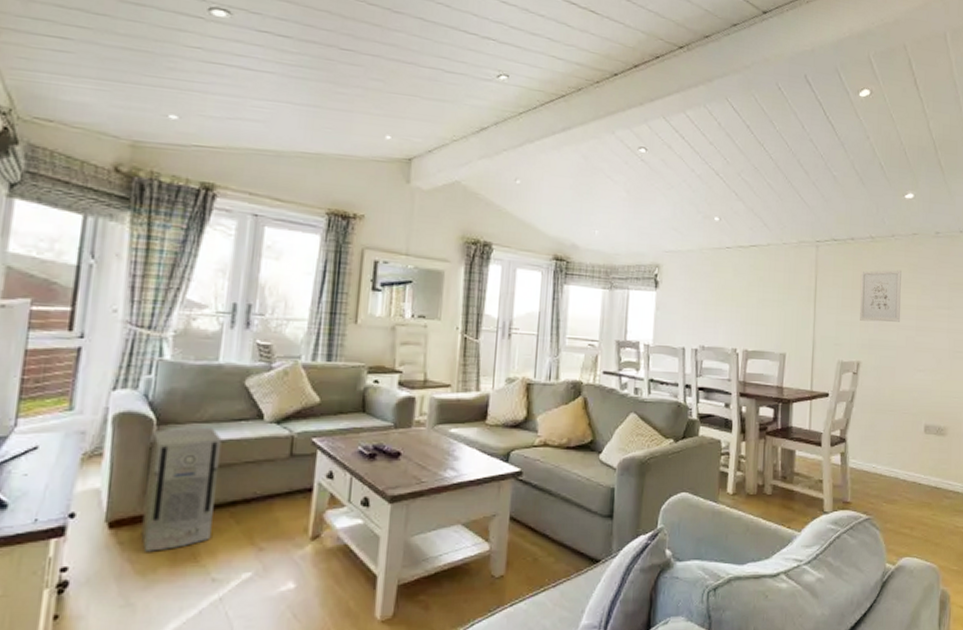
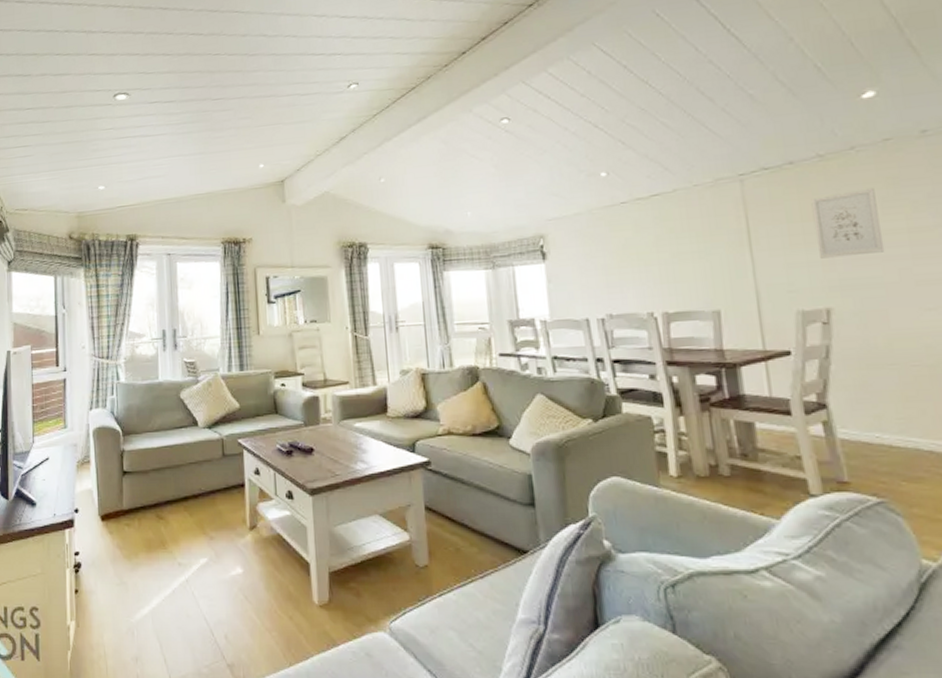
air purifier: present [140,427,222,552] -> none [120,435,173,540]

